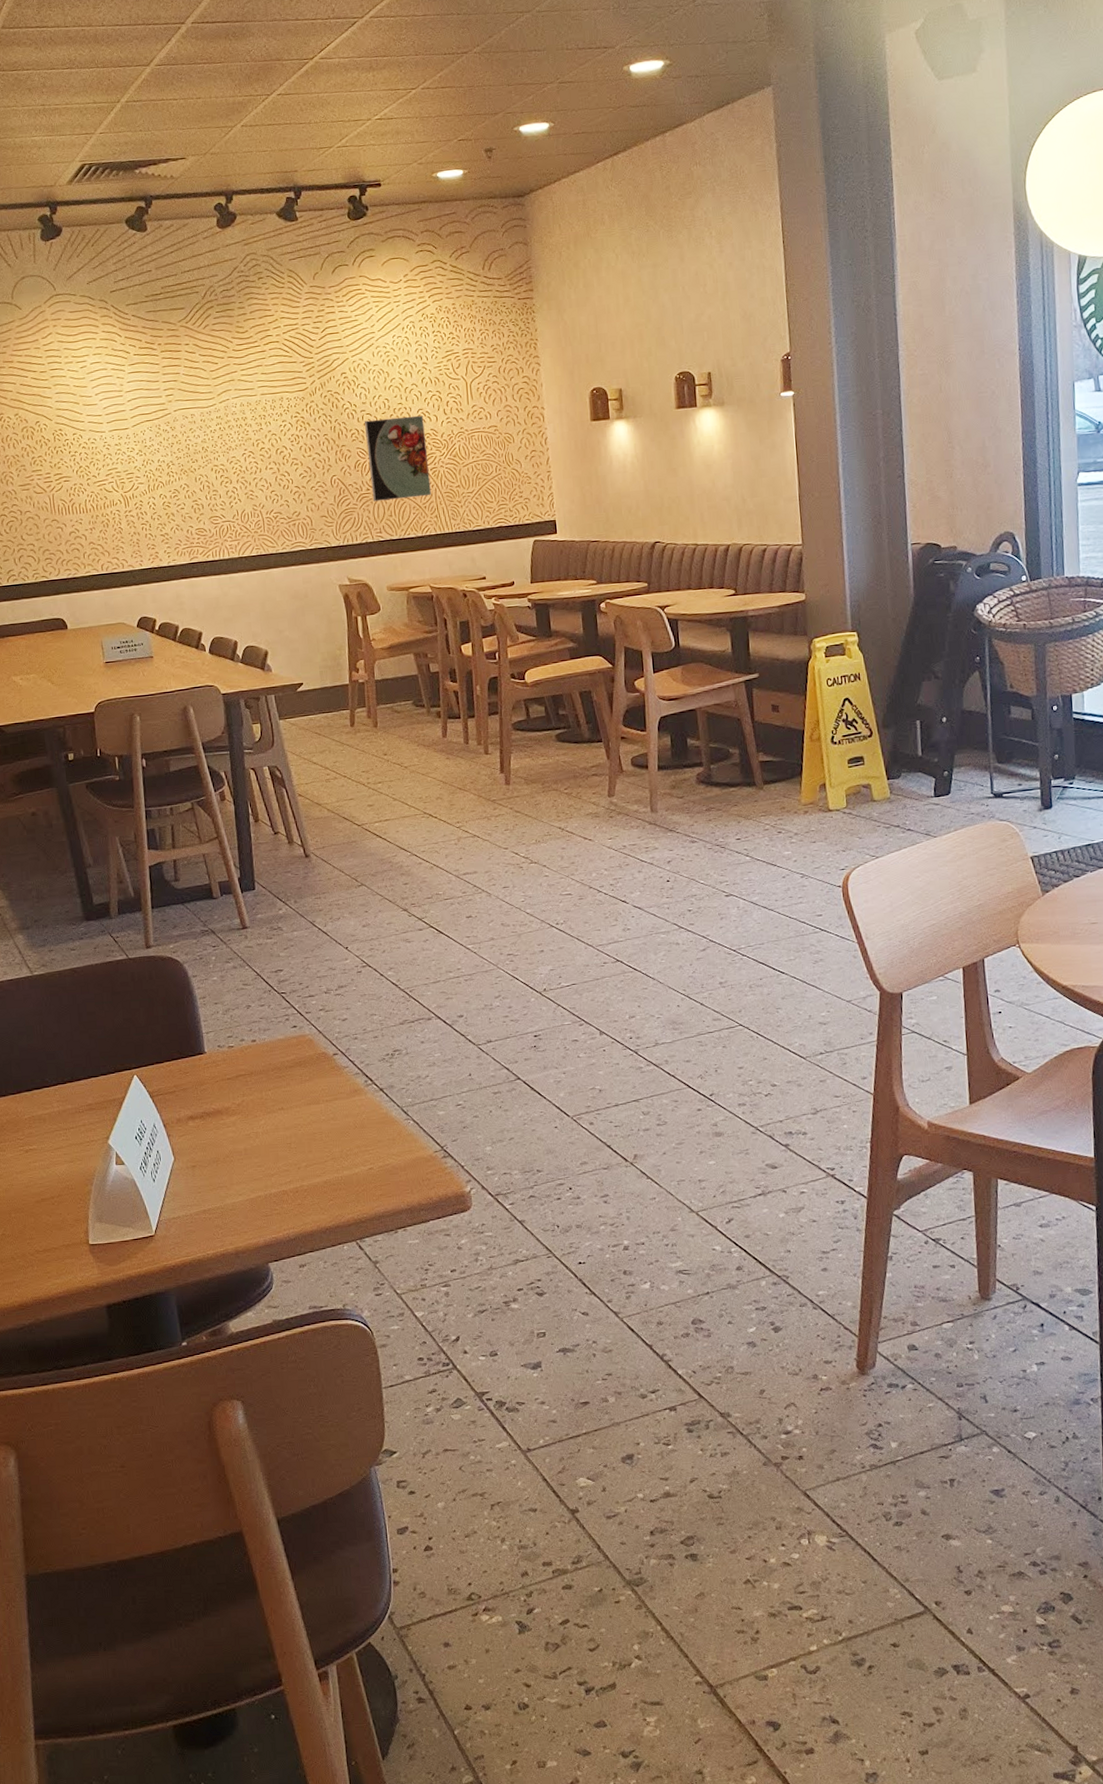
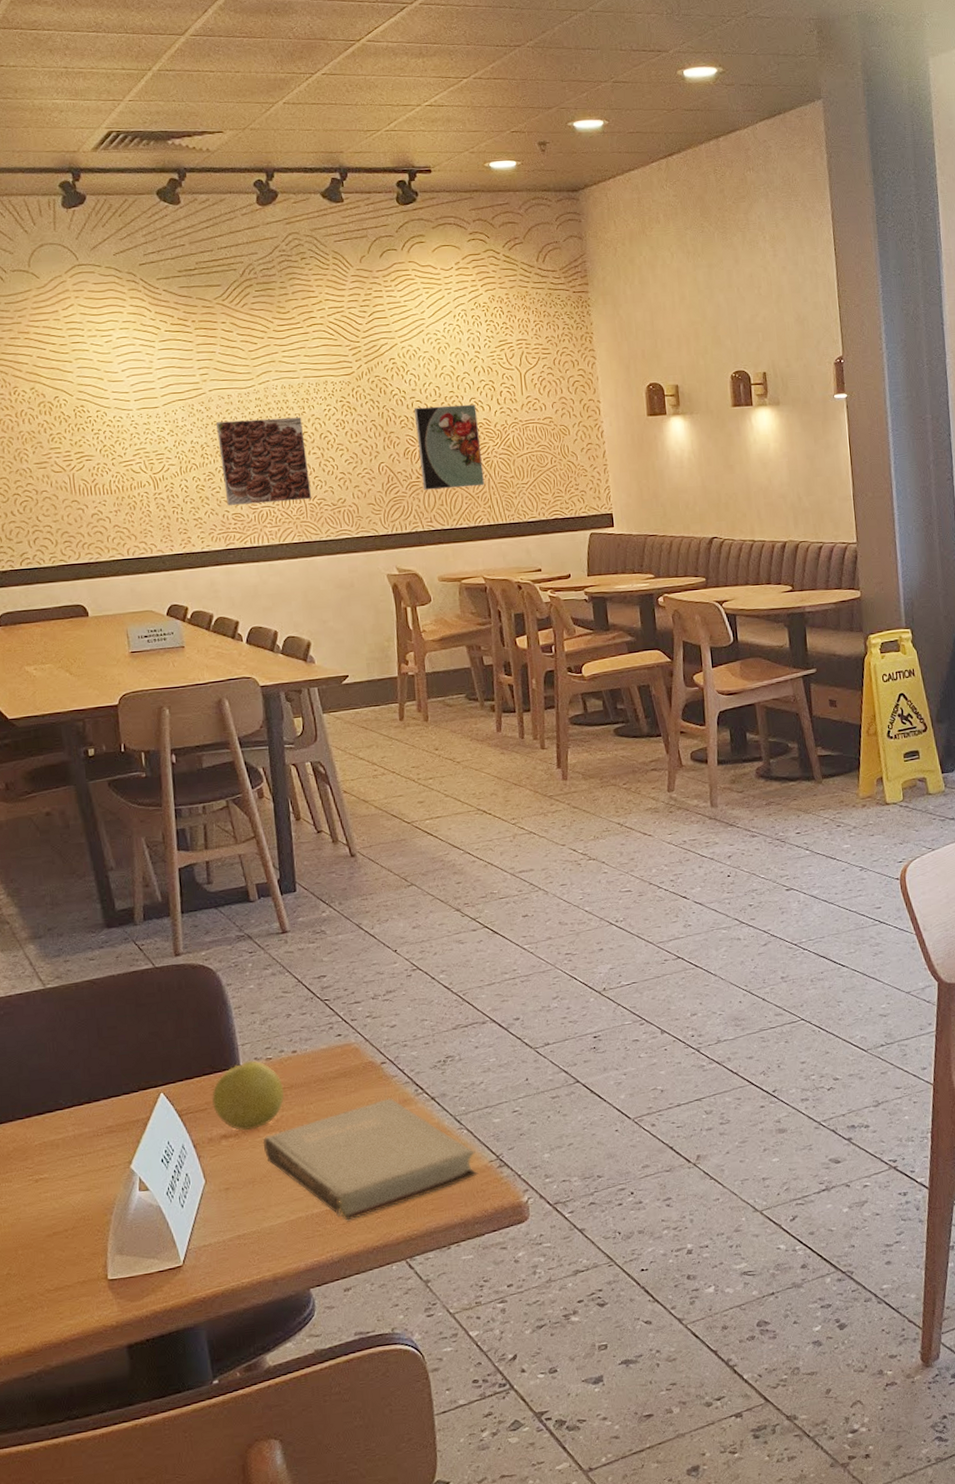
apple: none [180,1048,245,1113] -> present [212,1060,285,1131]
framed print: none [181,433,269,521] -> present [216,417,312,505]
book: none [225,1088,424,1202] -> present [262,1098,479,1221]

